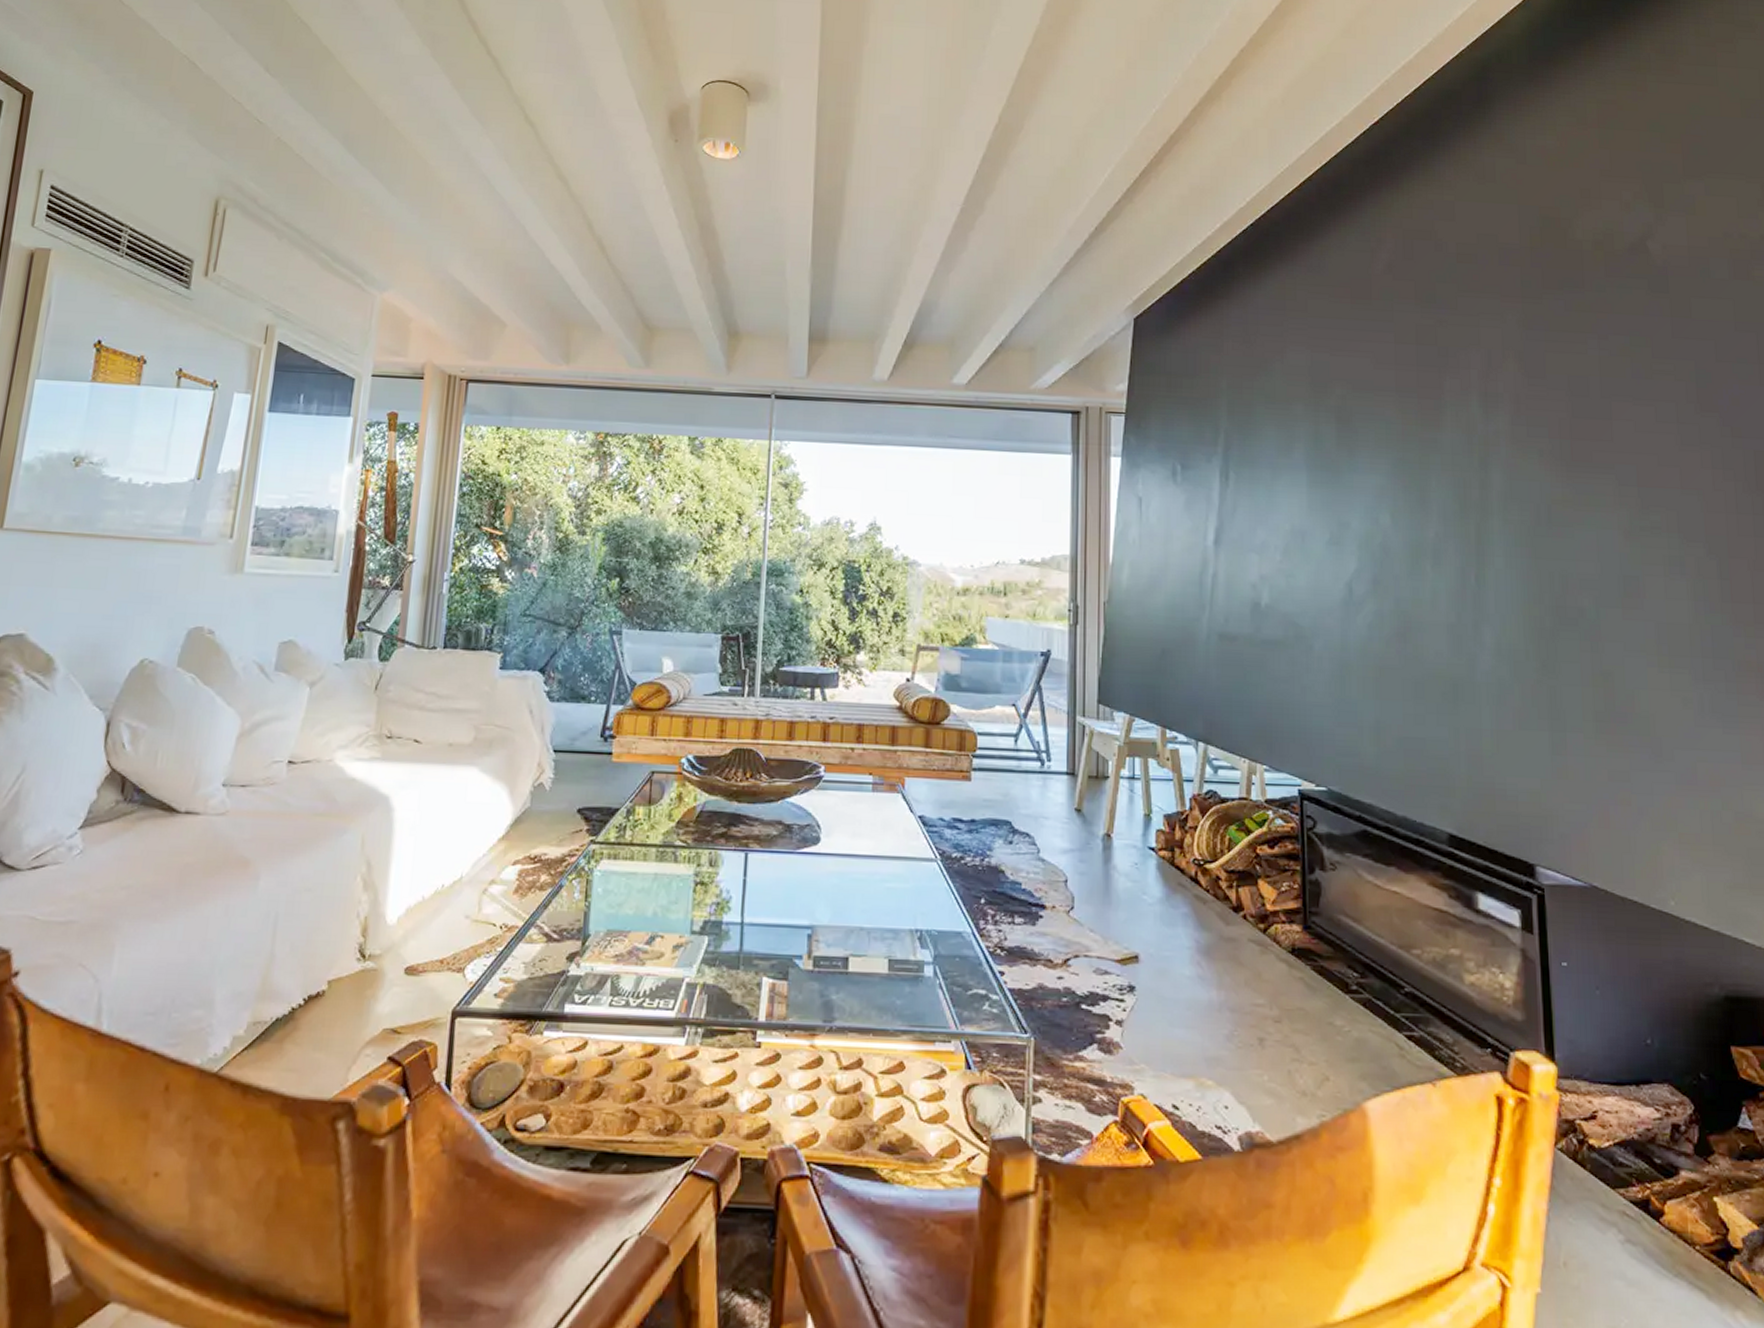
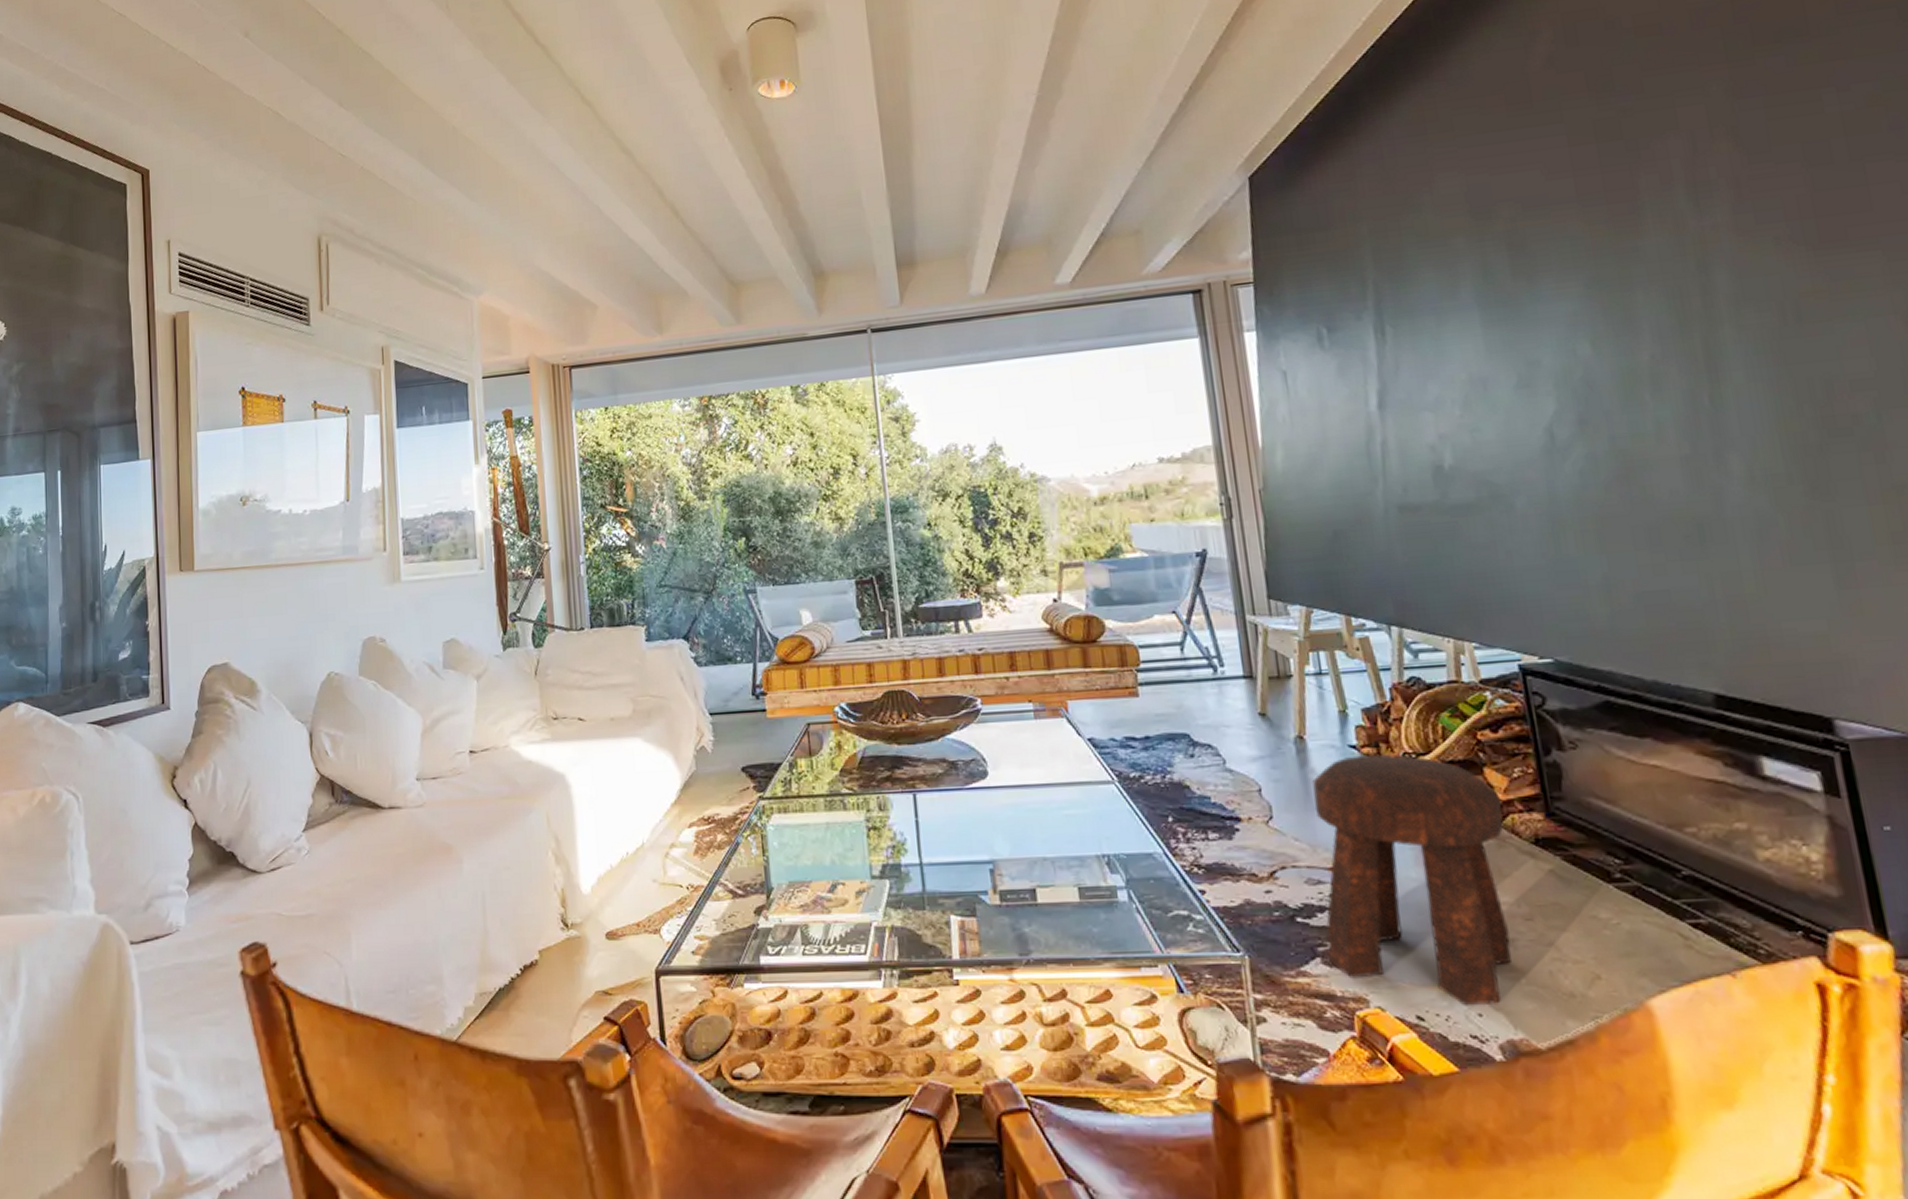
stool: none [1103,857,1269,1099] -> present [1312,754,1512,1007]

